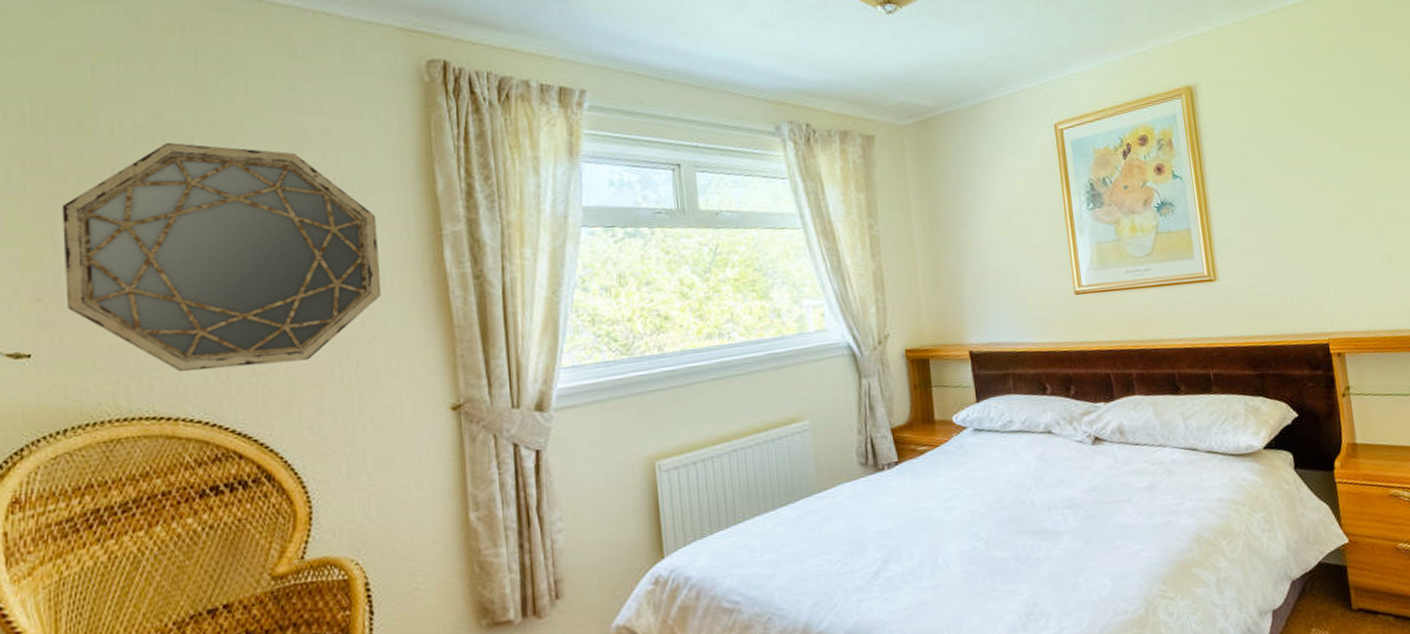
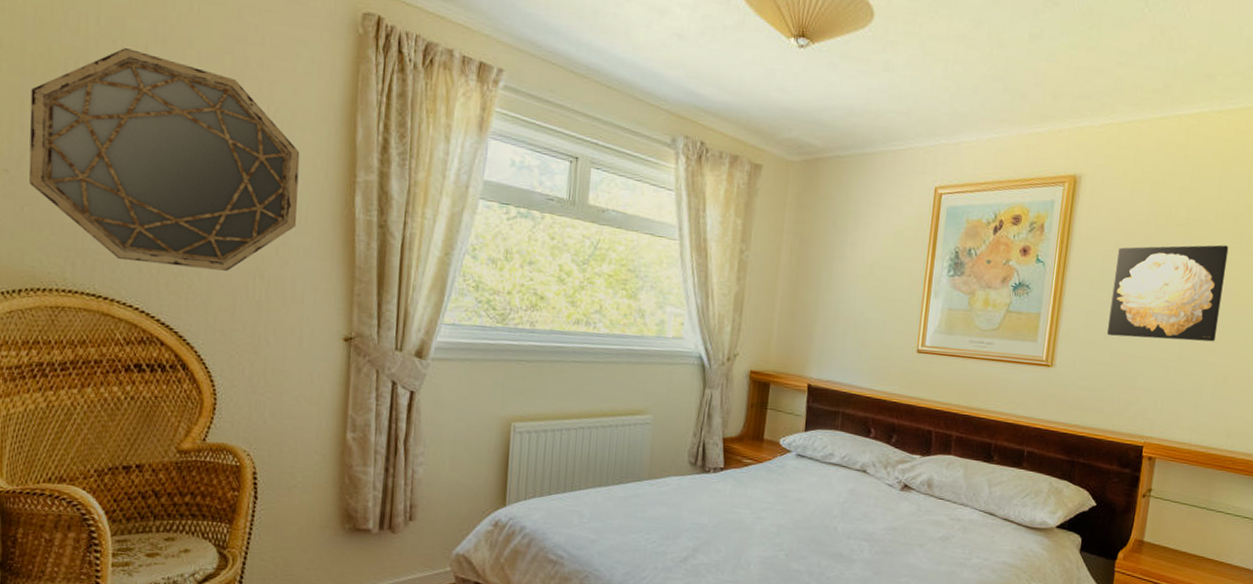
wall art: none [1250,125,1370,237] -> present [1106,245,1229,342]

